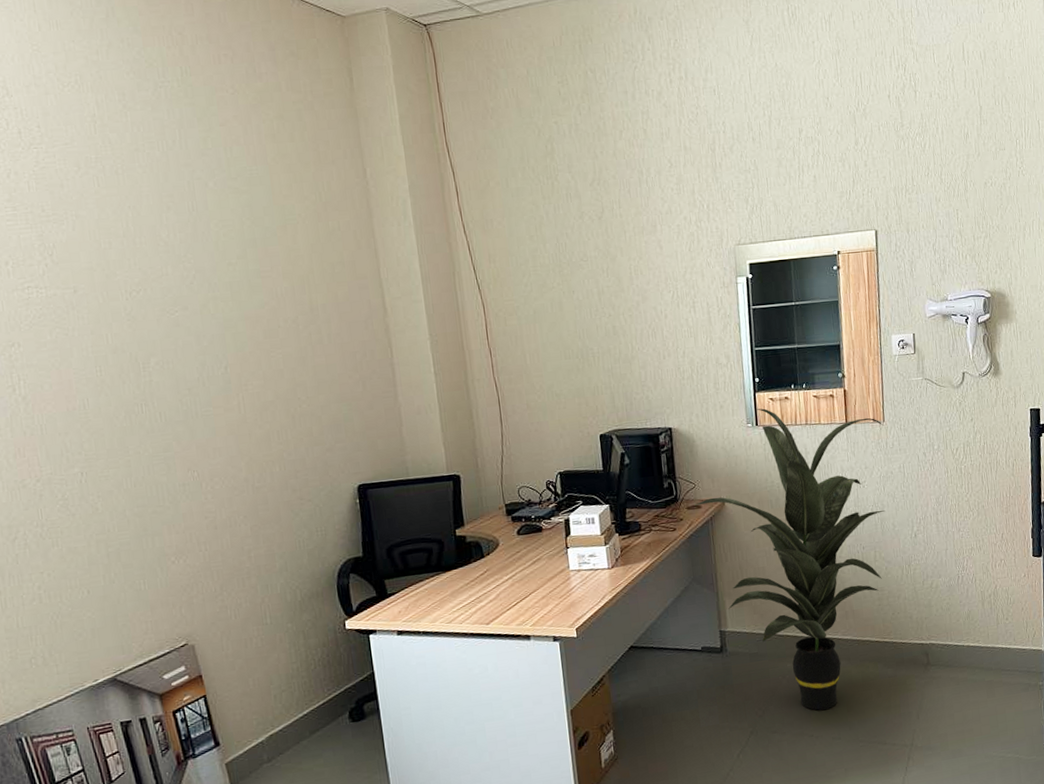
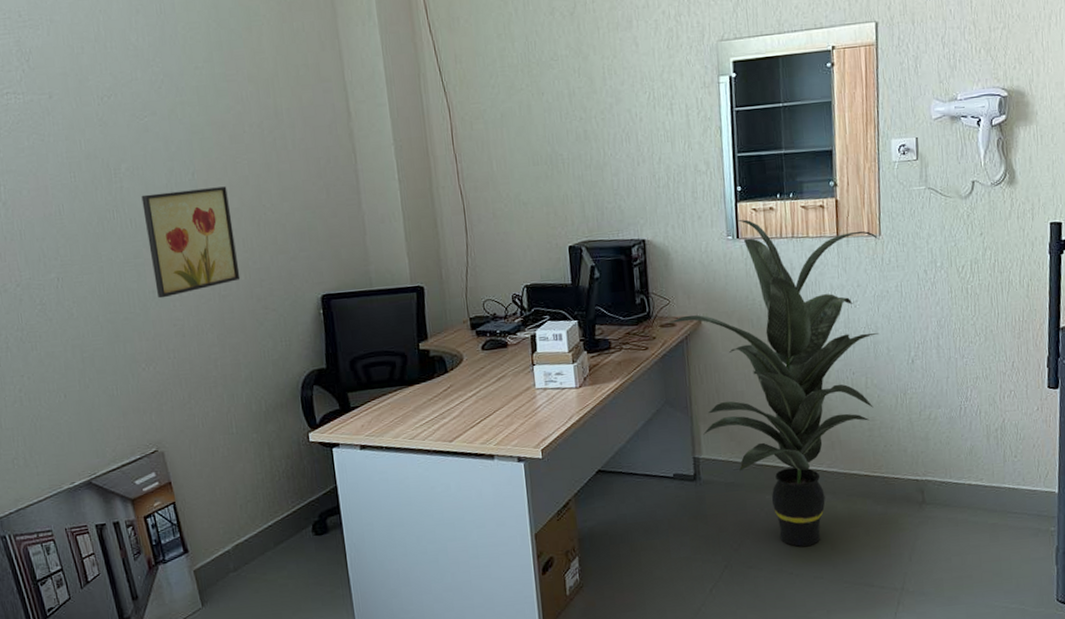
wall art: none [171,380,275,491] -> present [141,186,241,299]

